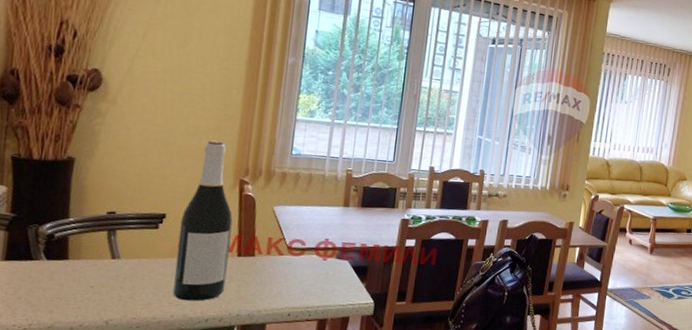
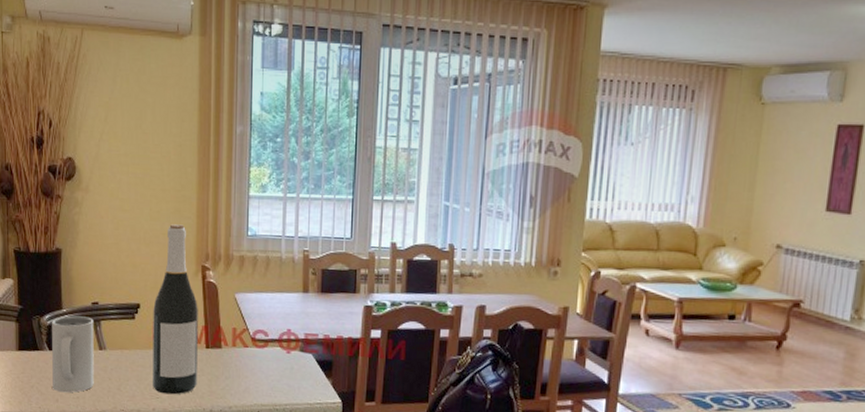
mug: none [47,225,108,303] -> present [52,316,94,393]

